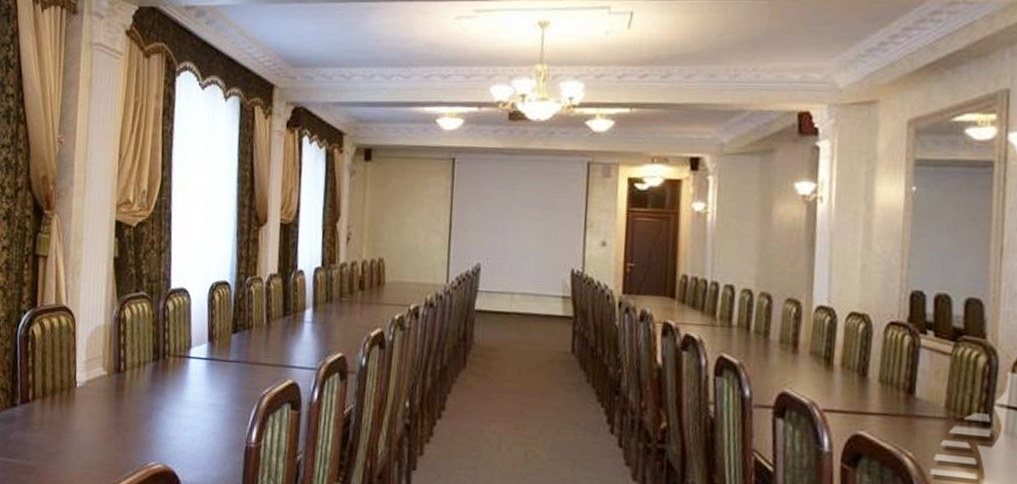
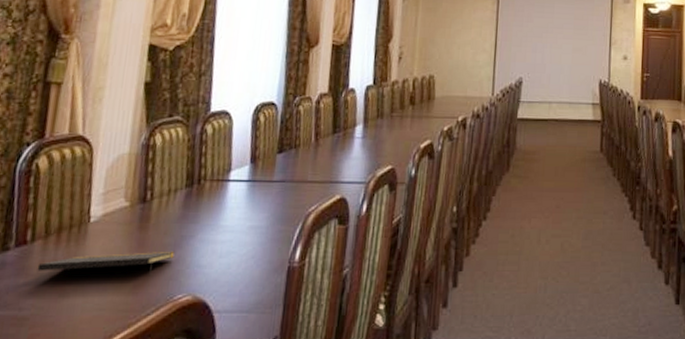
notepad: none [38,417,146,442] -> present [37,251,175,276]

